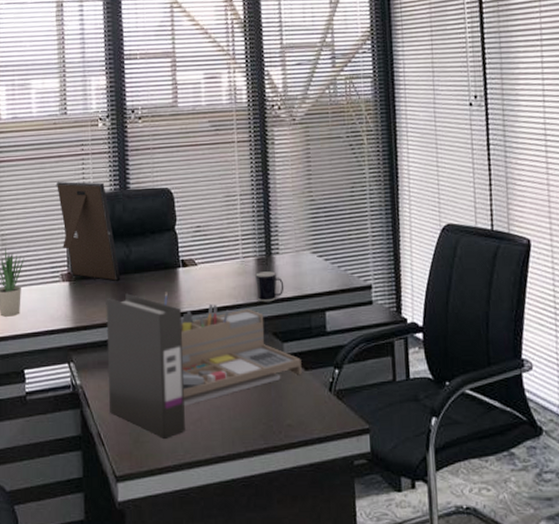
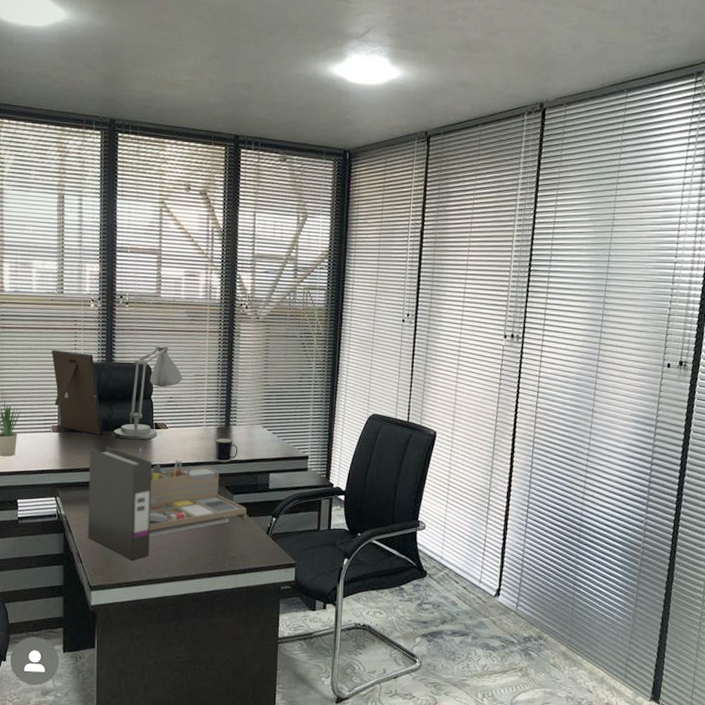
desk lamp: none [131,162,210,283] -> present [112,344,183,440]

